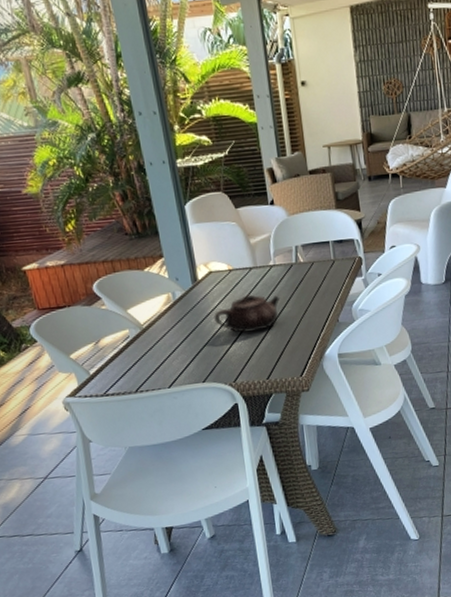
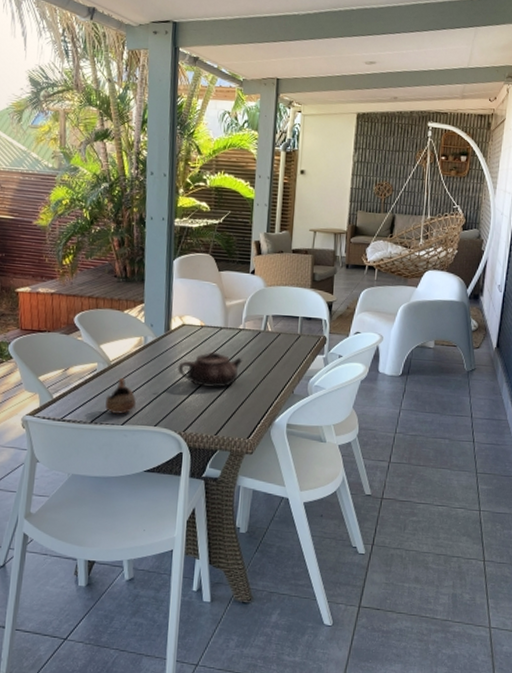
cup: none [146,339,180,379] -> present [105,377,137,415]

